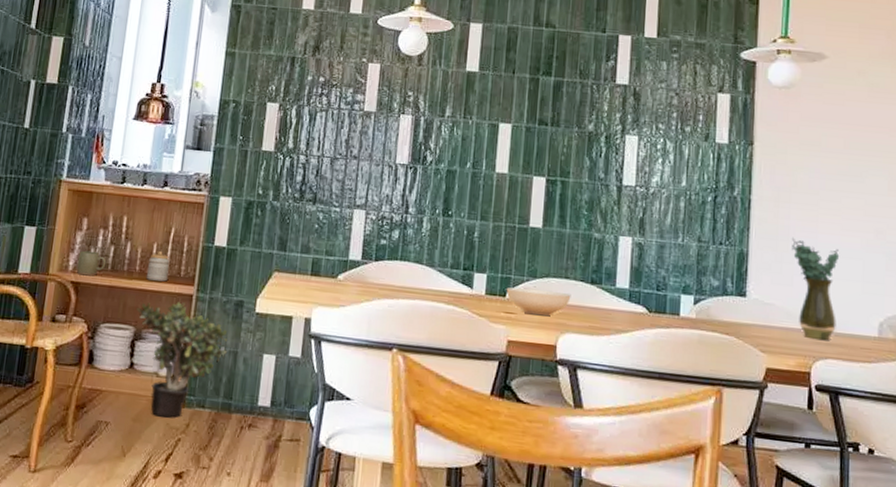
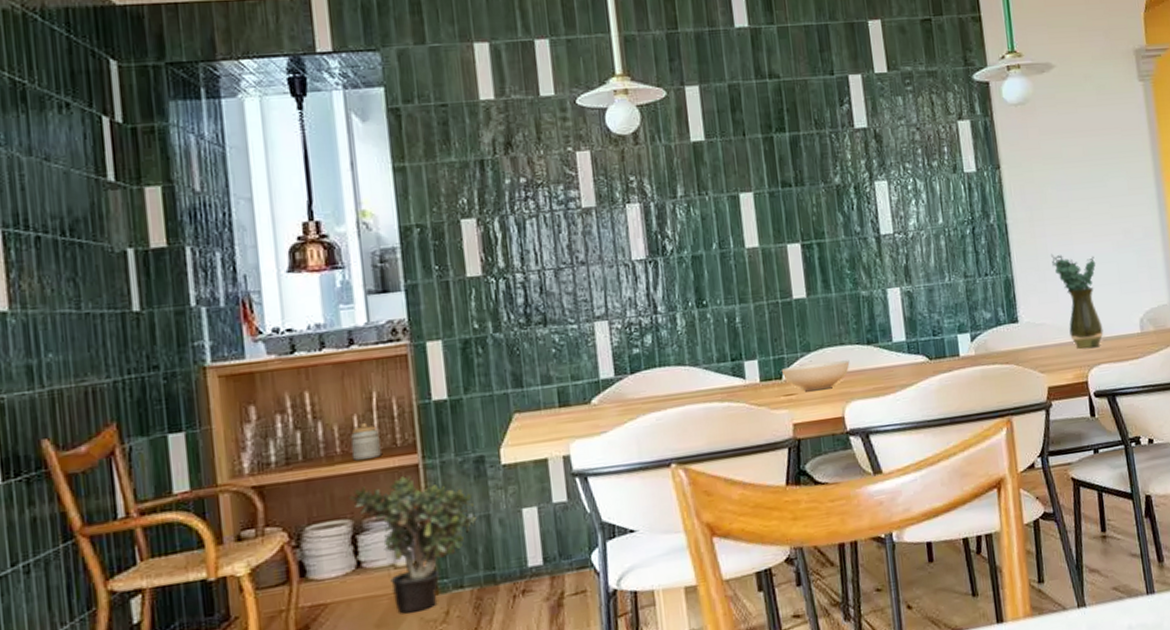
mug: present [76,250,107,276] -> none [253,443,295,476]

